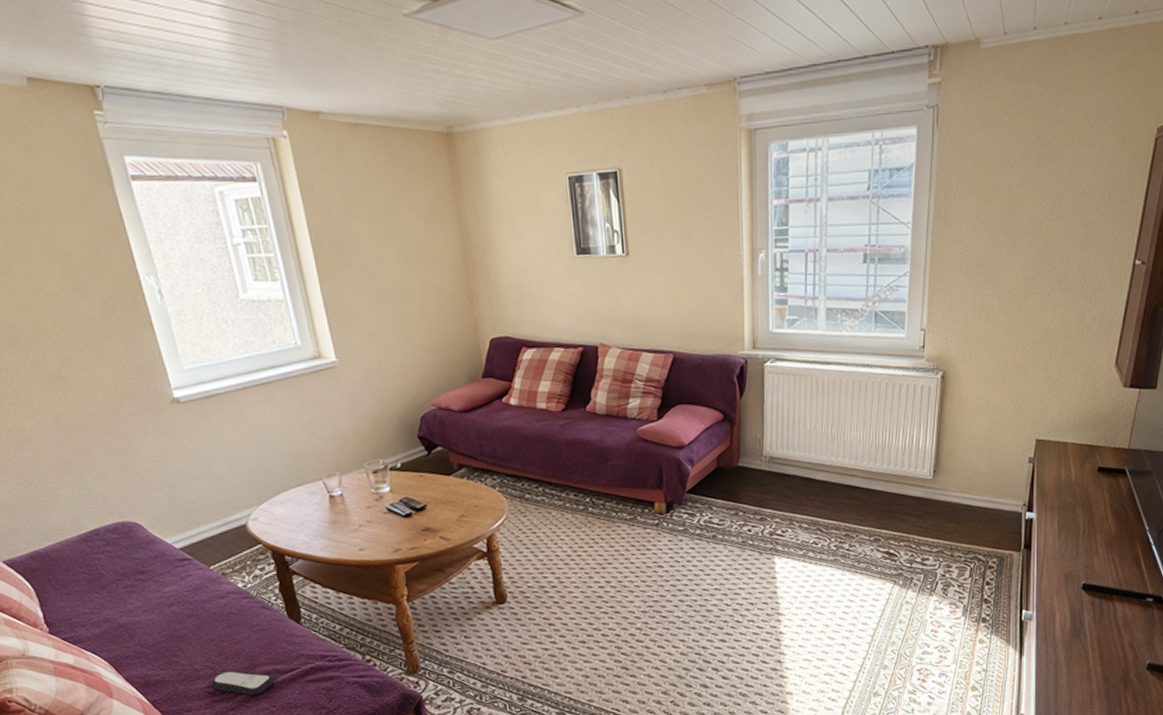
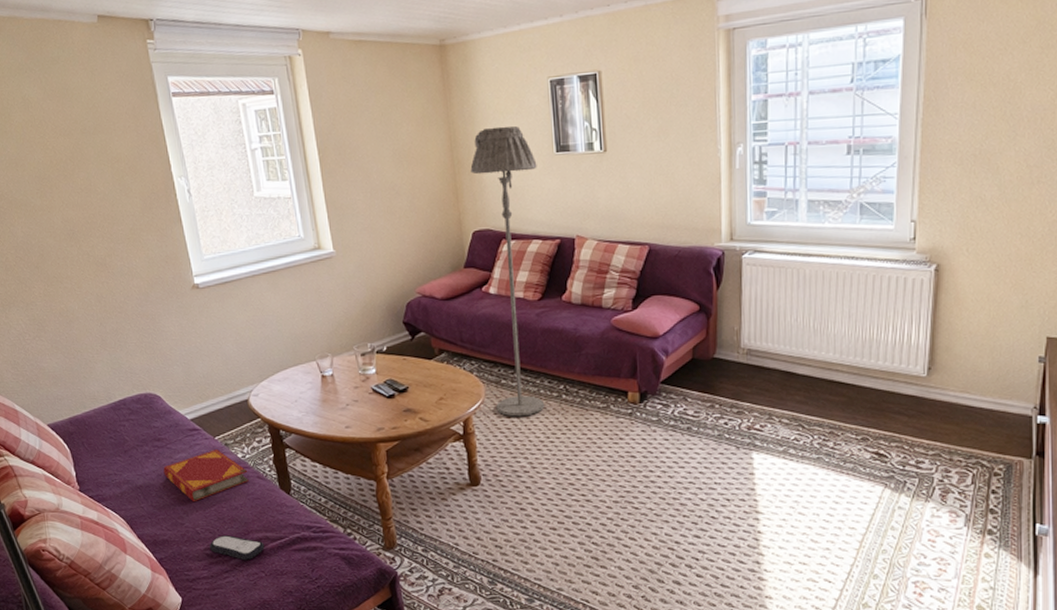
hardback book: none [150,579,252,638] -> present [163,448,249,503]
floor lamp: none [485,225,571,532] -> present [470,126,545,417]

